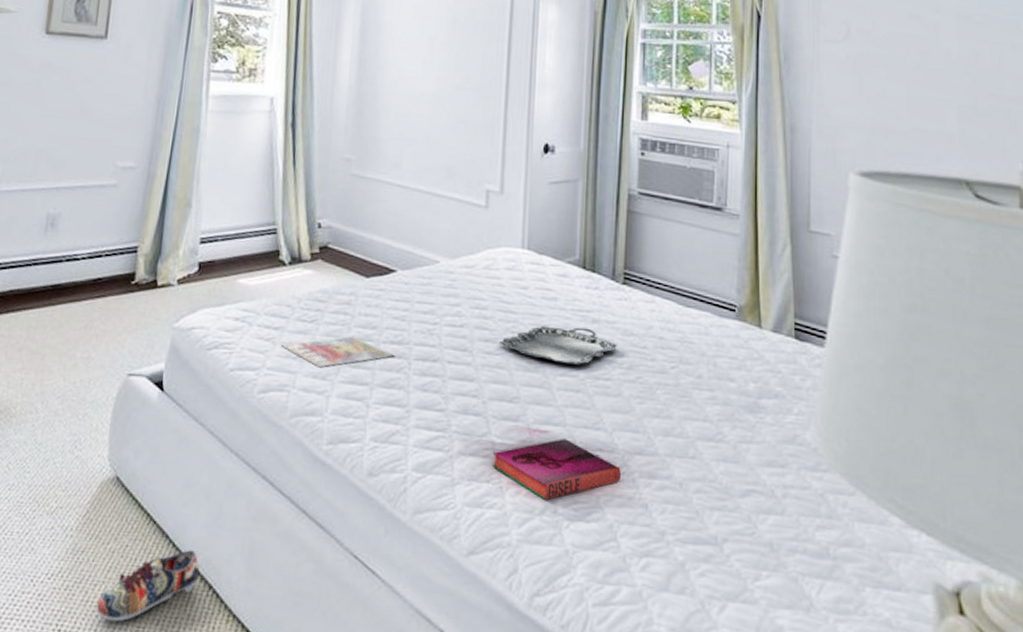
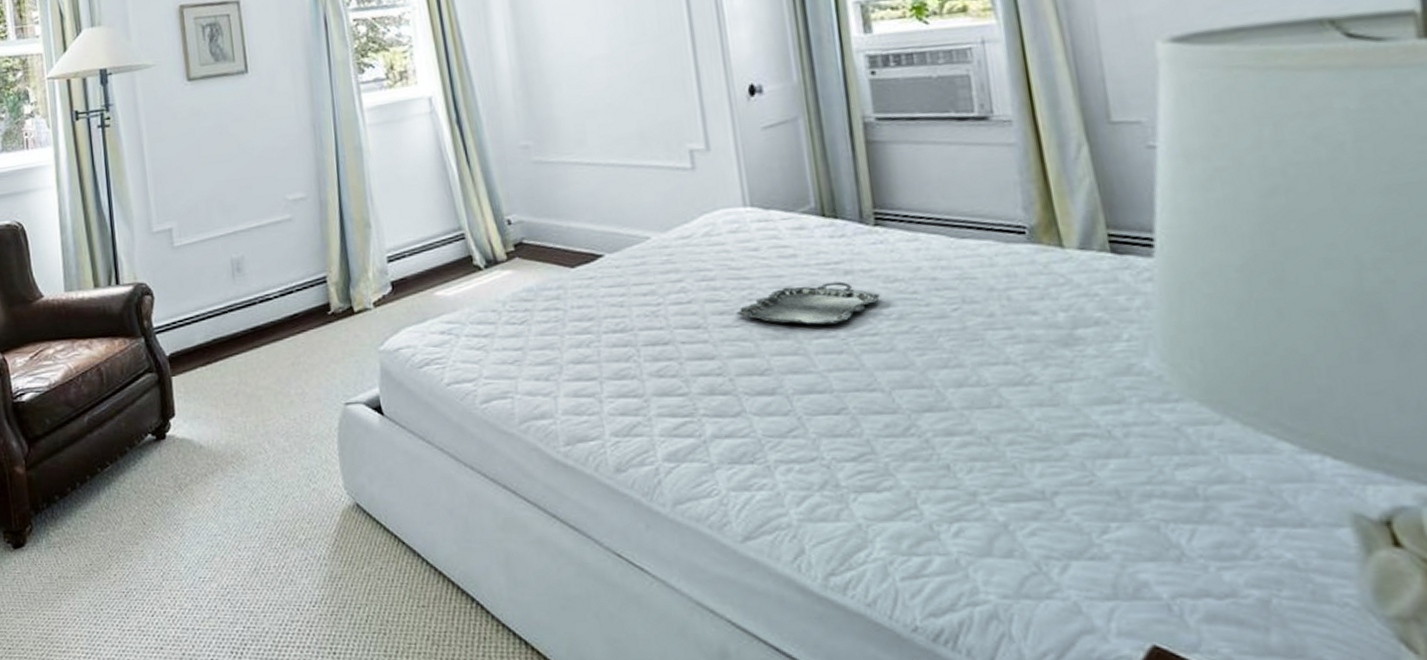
shoe: present [97,550,199,622] -> none [364,566,459,641]
magazine: present [280,335,394,368] -> none [493,330,619,369]
hardback book: present [492,439,621,500] -> none [753,406,911,474]

